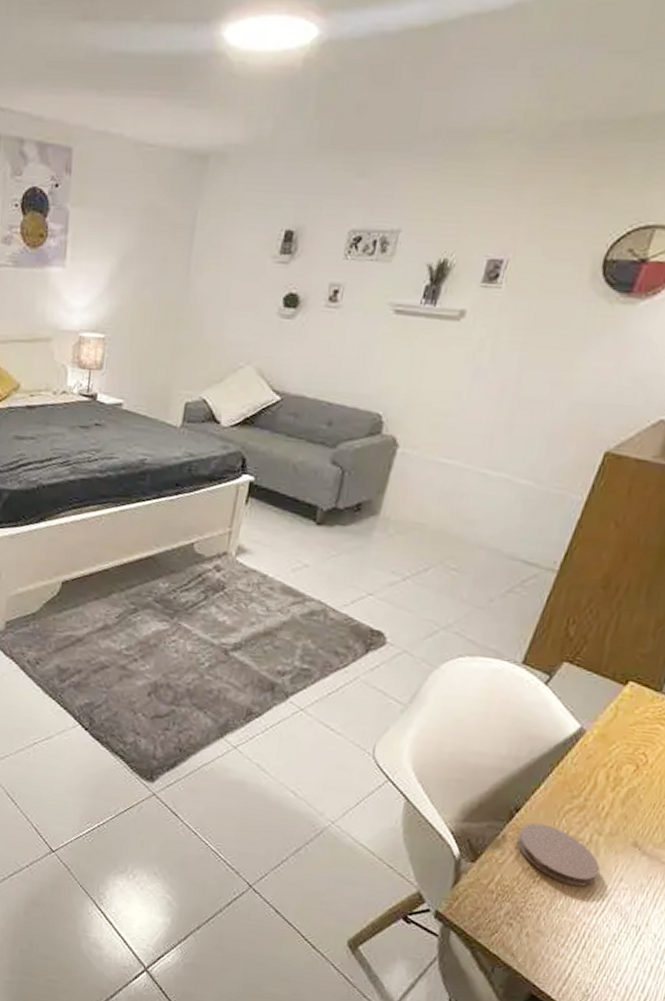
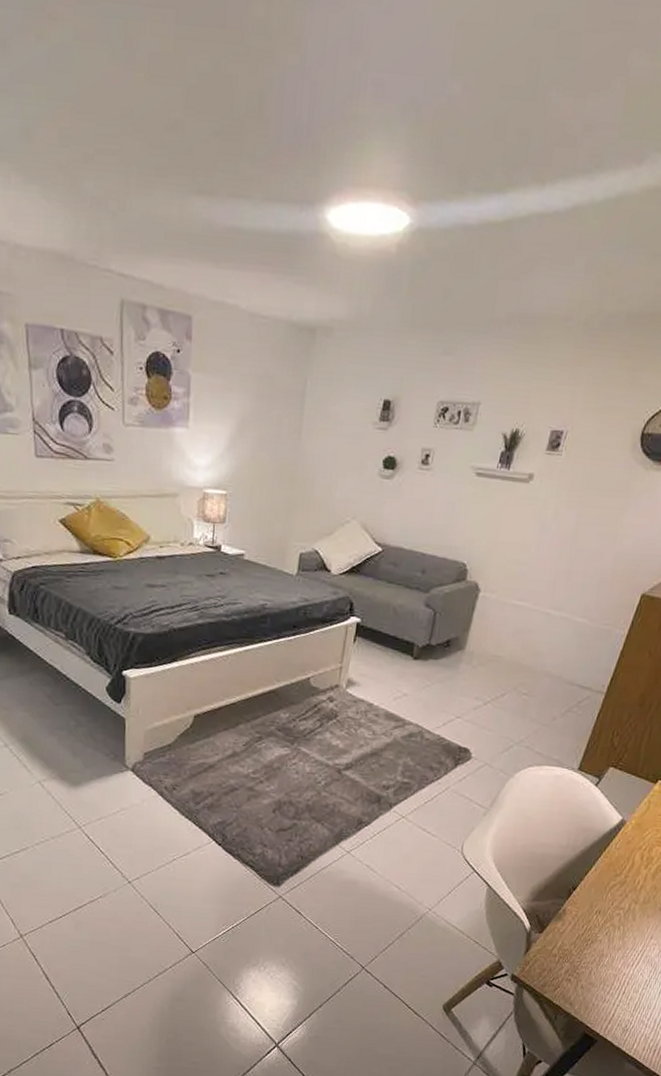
coaster: present [516,823,601,887] -> none [573,898,637,946]

